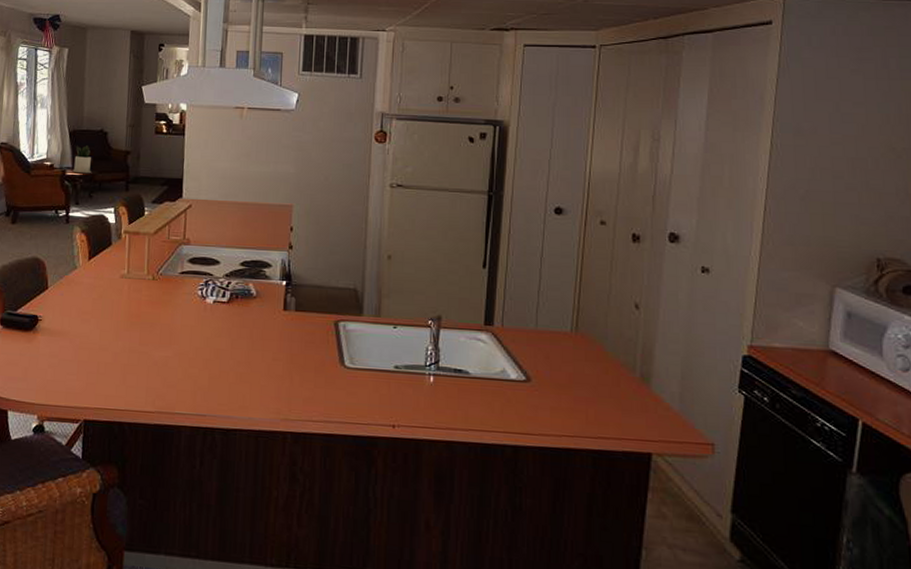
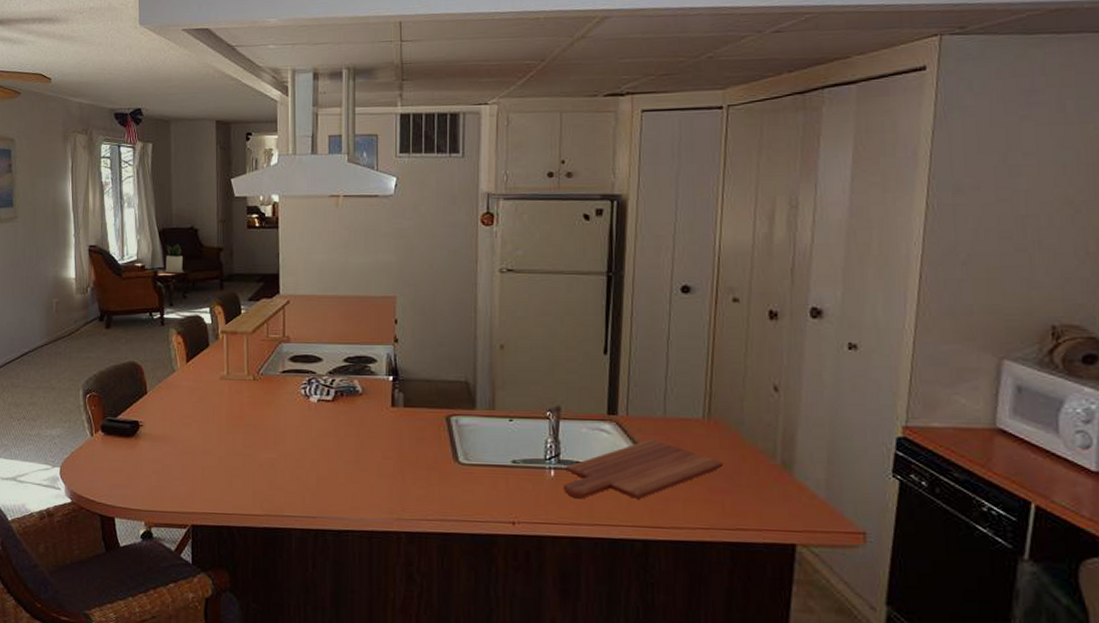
cutting board: none [441,349,588,407] -> present [562,438,723,500]

